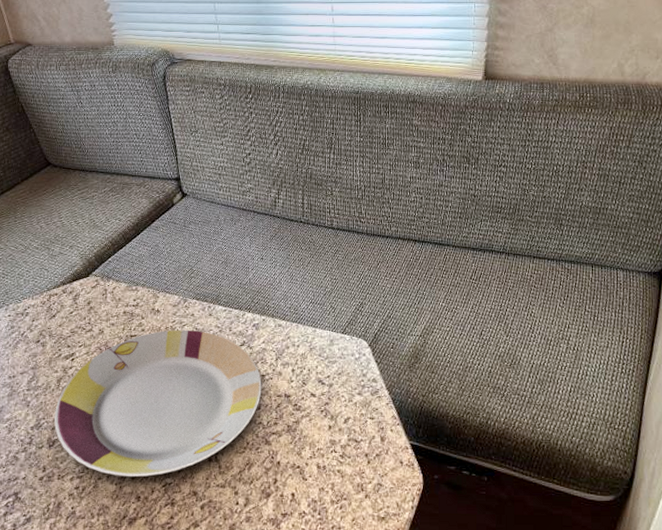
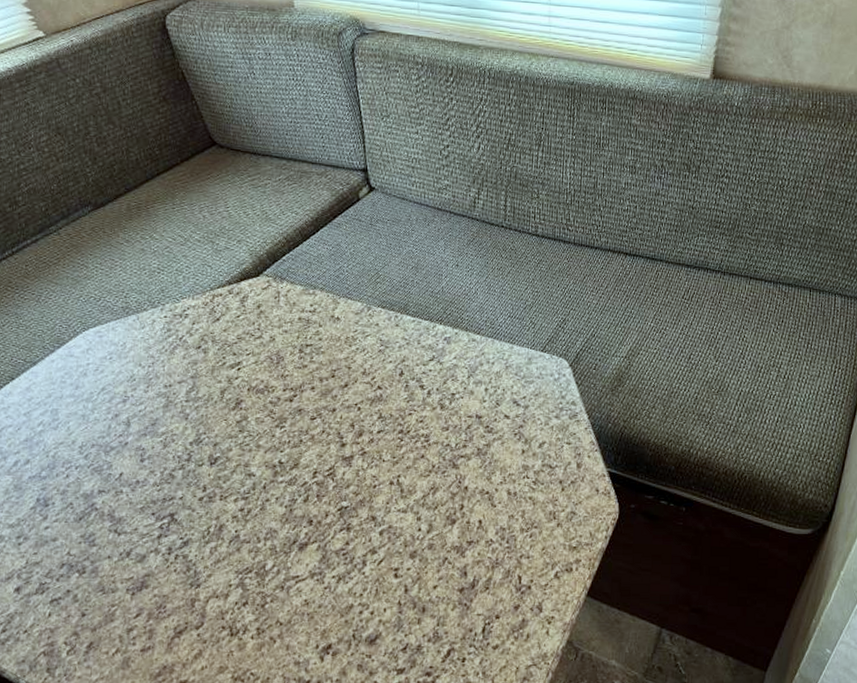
plate: present [54,329,262,478] -> none [217,340,451,500]

